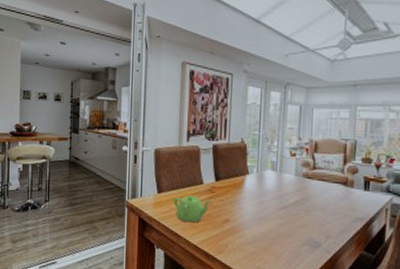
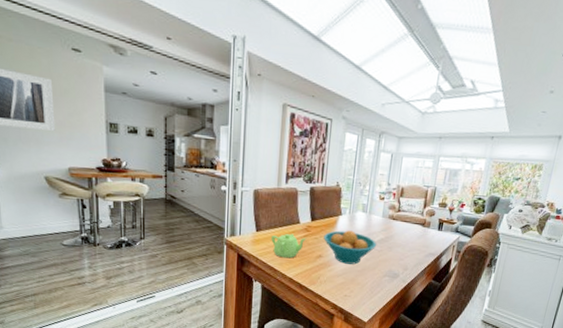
fruit bowl: none [230,191,292,231] -> present [323,230,377,265]

